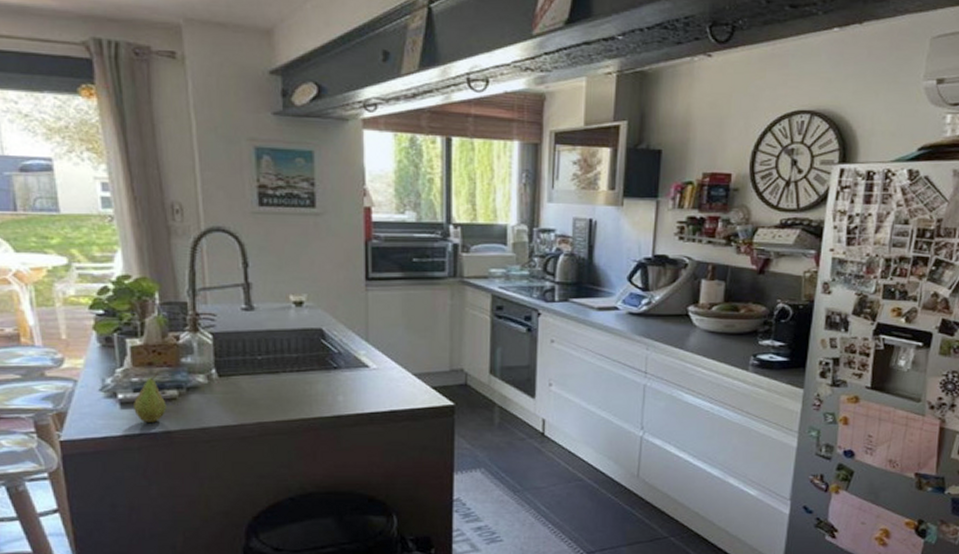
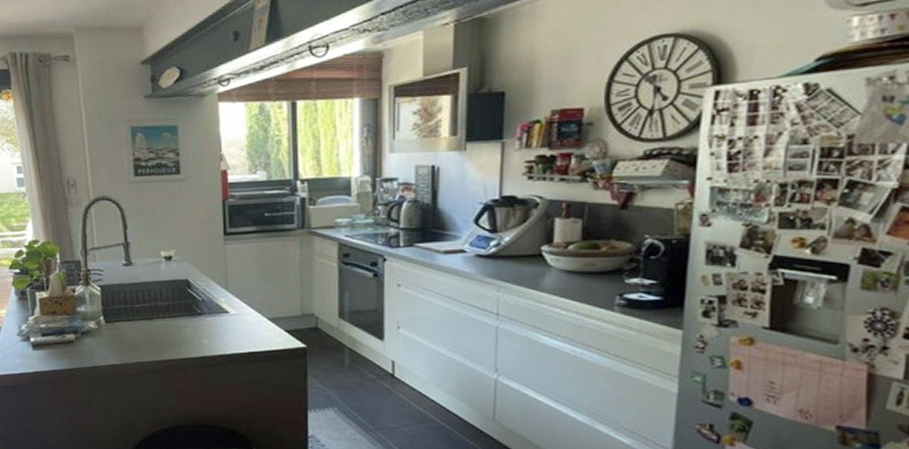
fruit: present [134,371,167,422] -> none [42,319,67,362]

